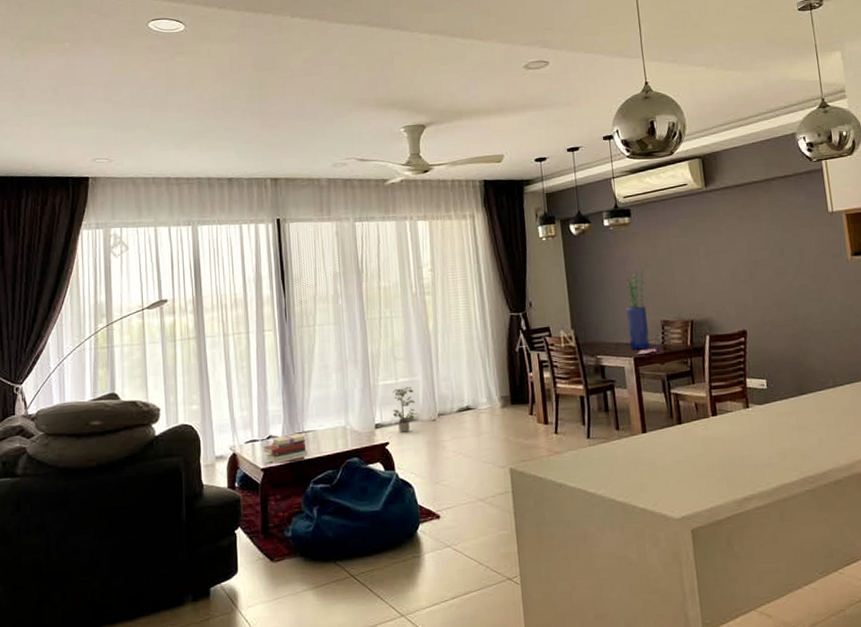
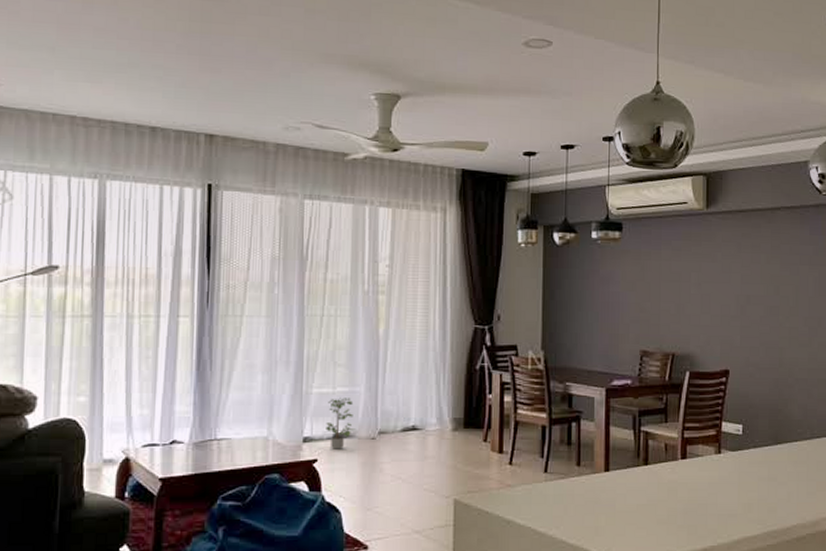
books: present [263,433,308,464] -> none [164,441,219,474]
vase: present [626,269,650,350] -> none [603,291,629,380]

